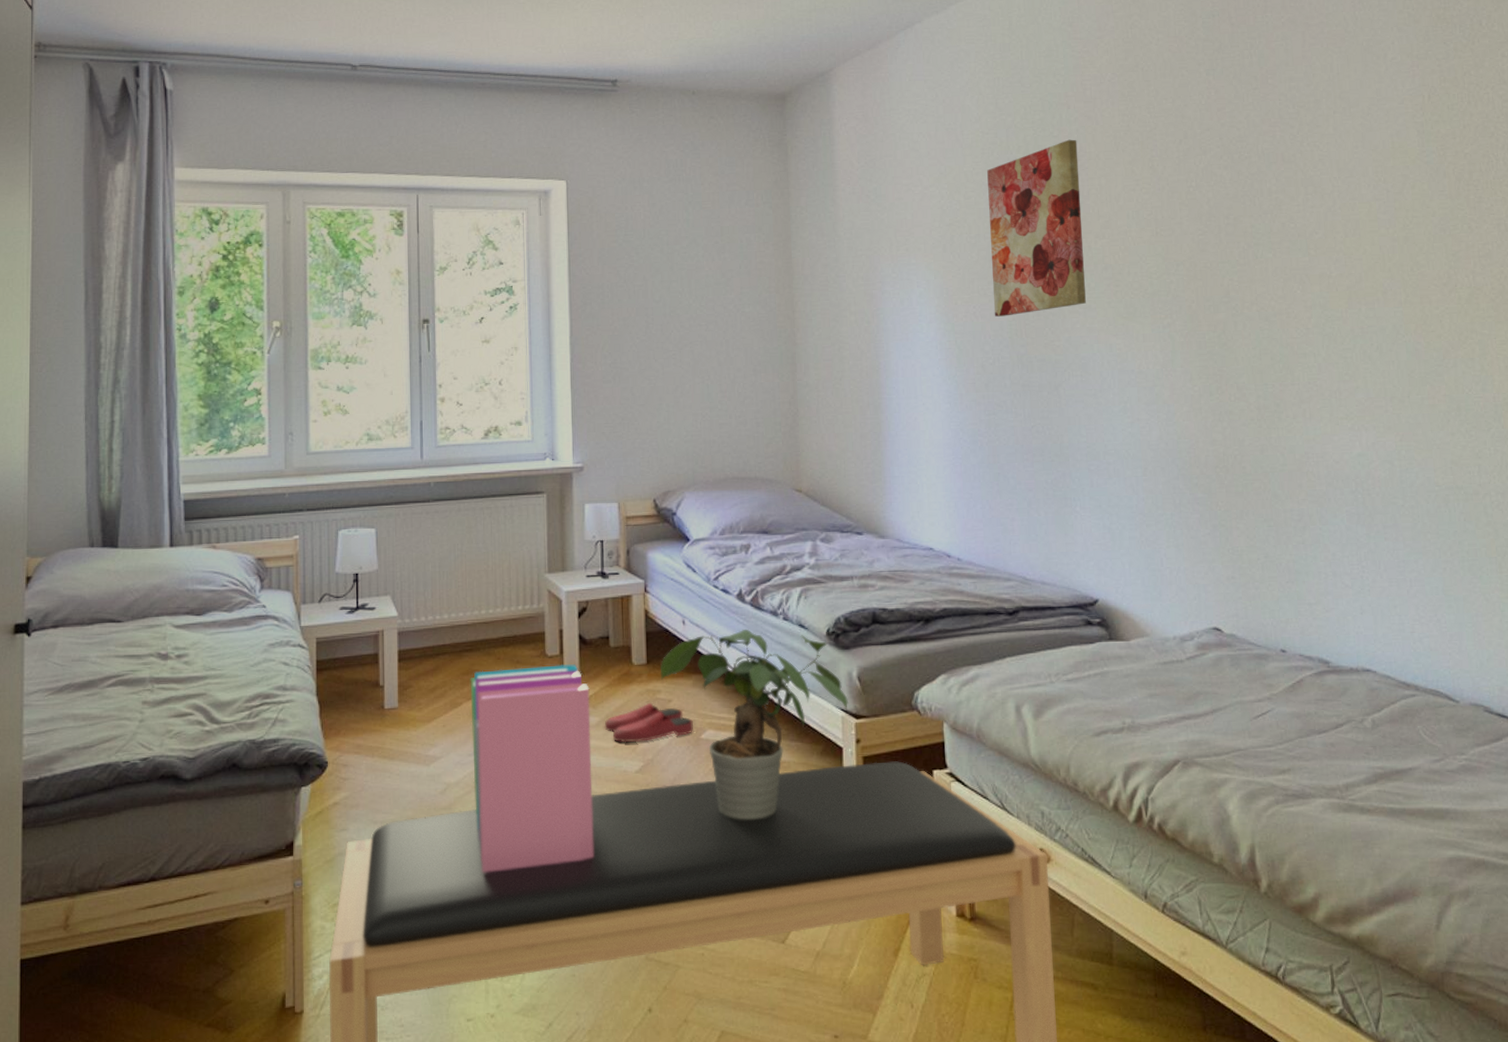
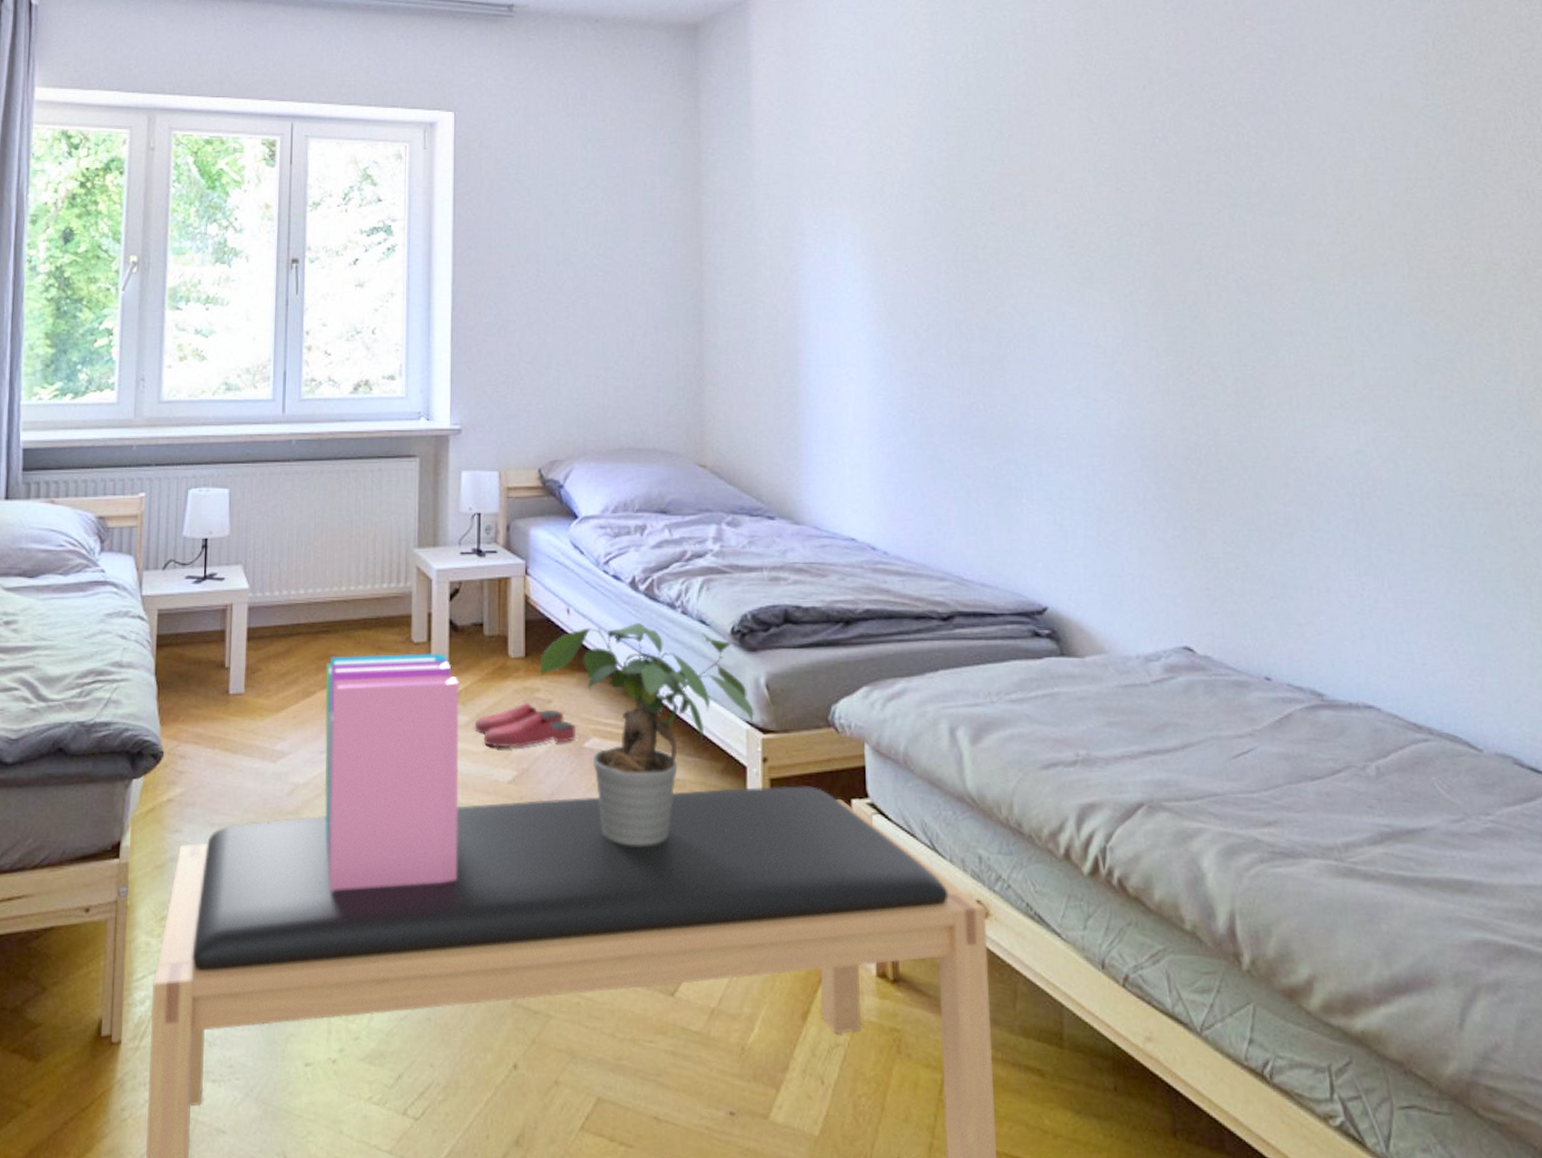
wall art: present [987,139,1086,317] -> none [923,81,1035,277]

